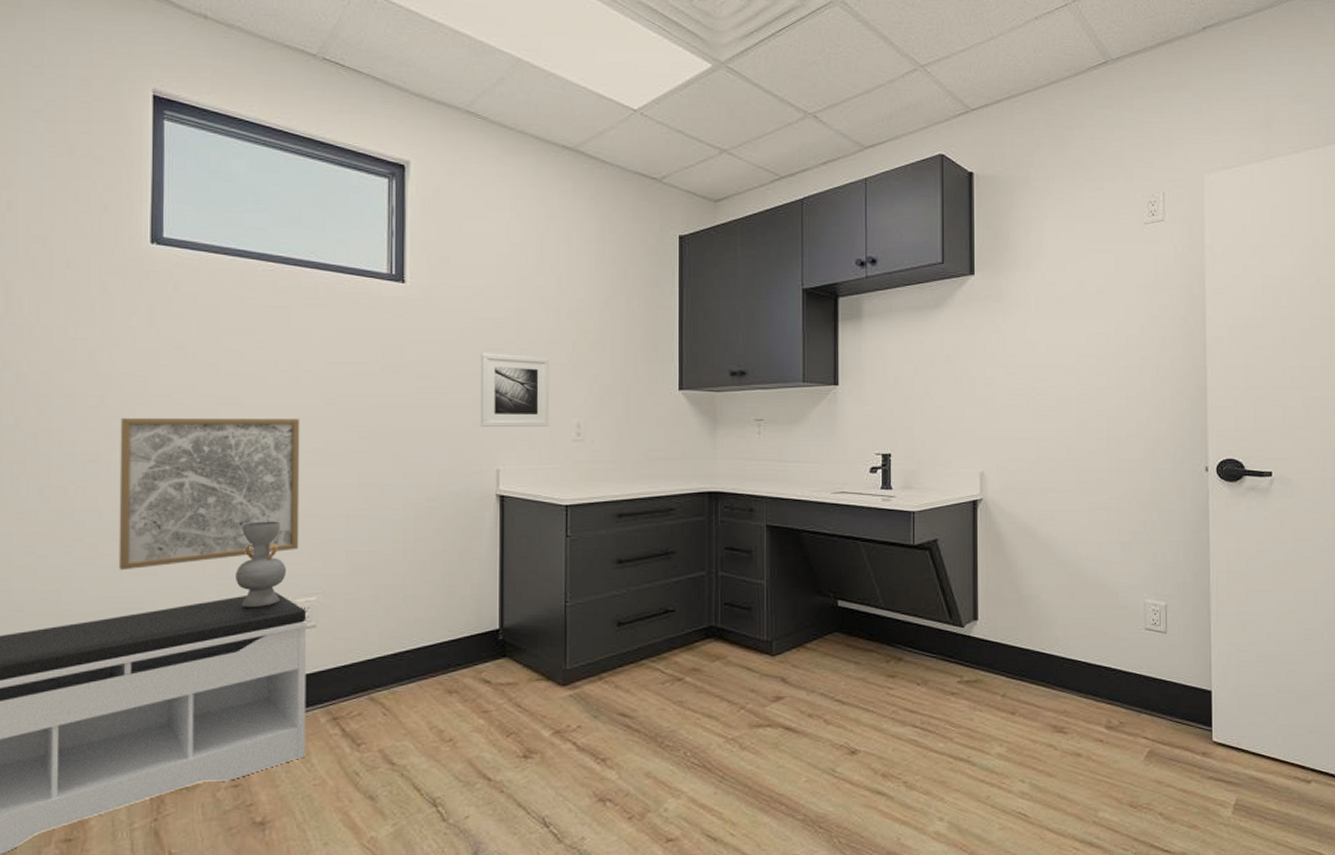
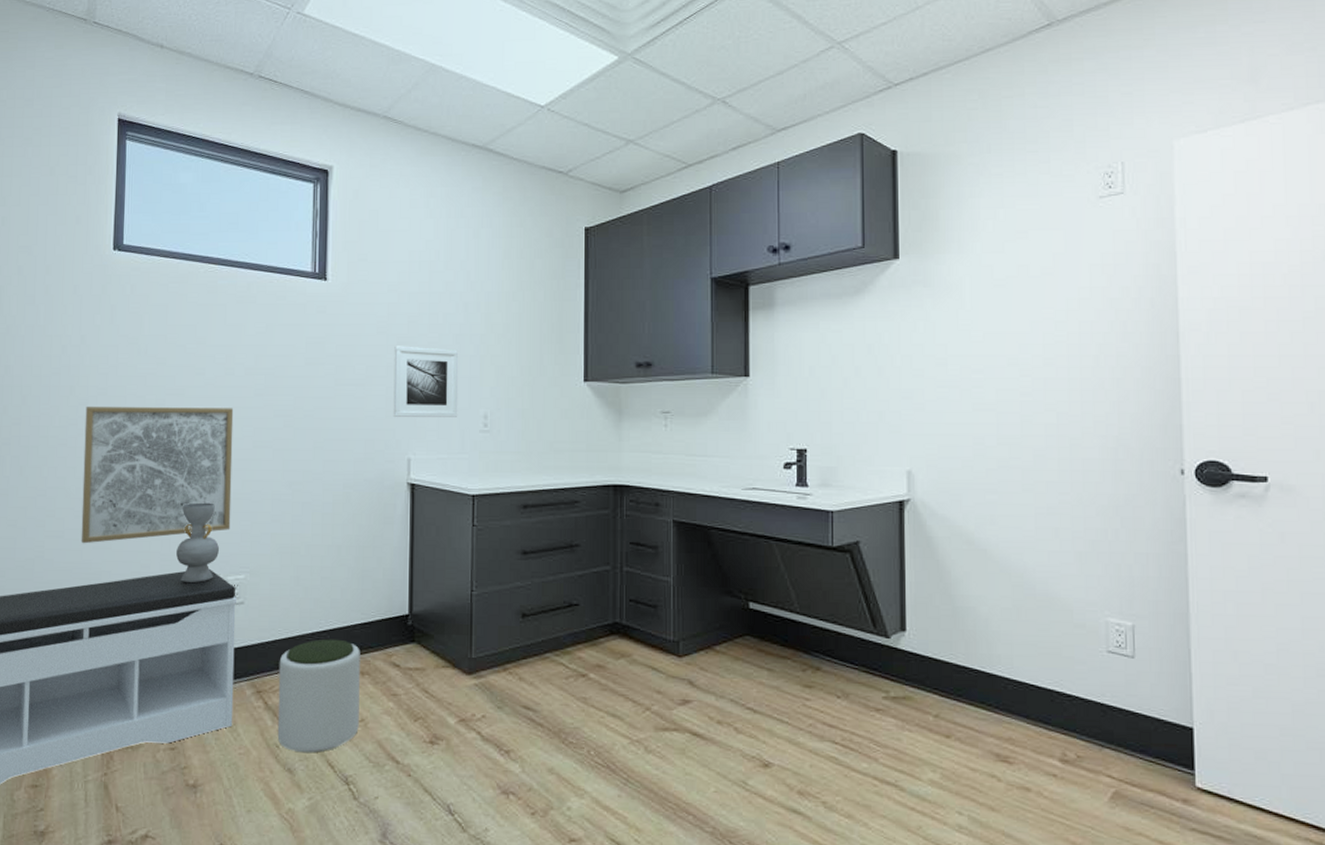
plant pot: none [357,658,448,779] -> present [277,639,360,753]

